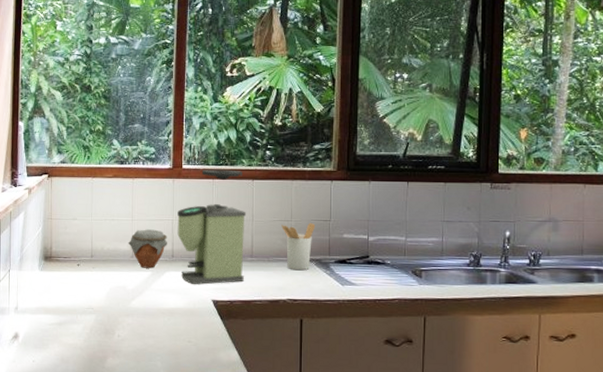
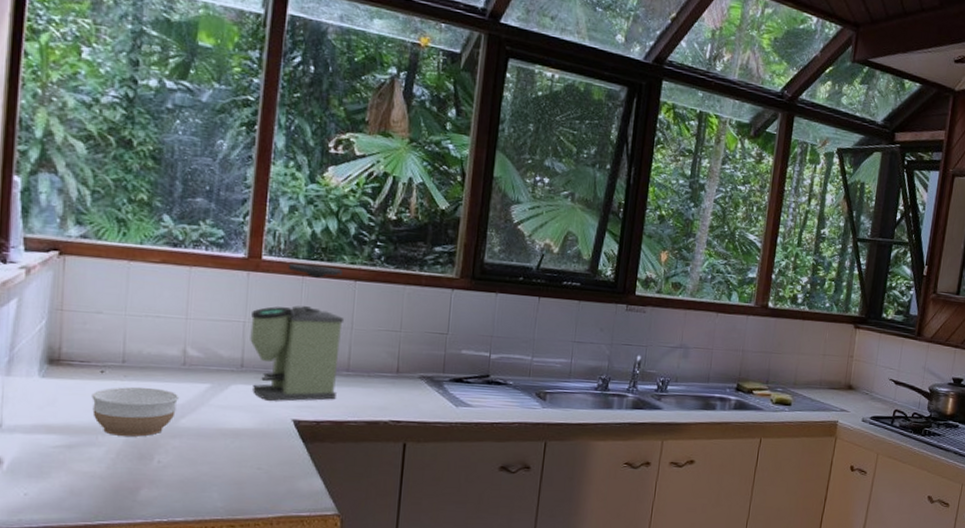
bowl: none [72,276,129,316] -> present [92,387,178,437]
jar: present [128,229,167,268] -> none [178,331,236,380]
utensil holder: present [281,223,316,271] -> none [388,335,430,389]

